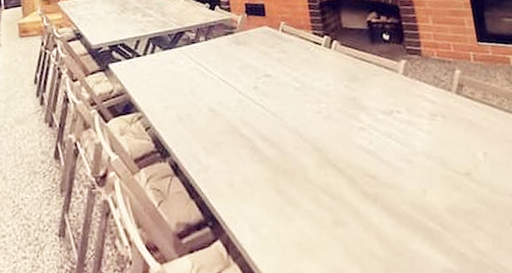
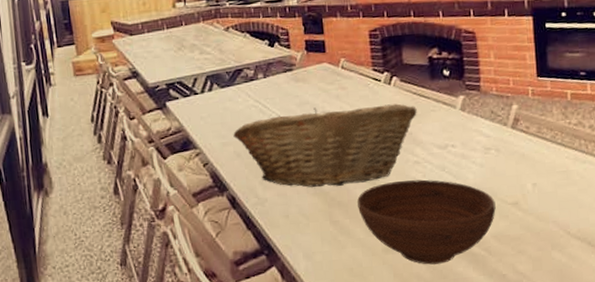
fruit basket: none [175,67,360,154] -> present [233,103,417,187]
bowl: none [303,147,448,241] -> present [357,179,496,265]

